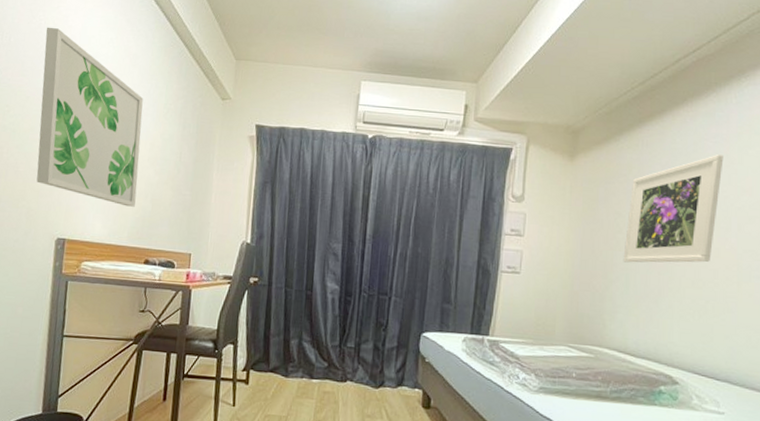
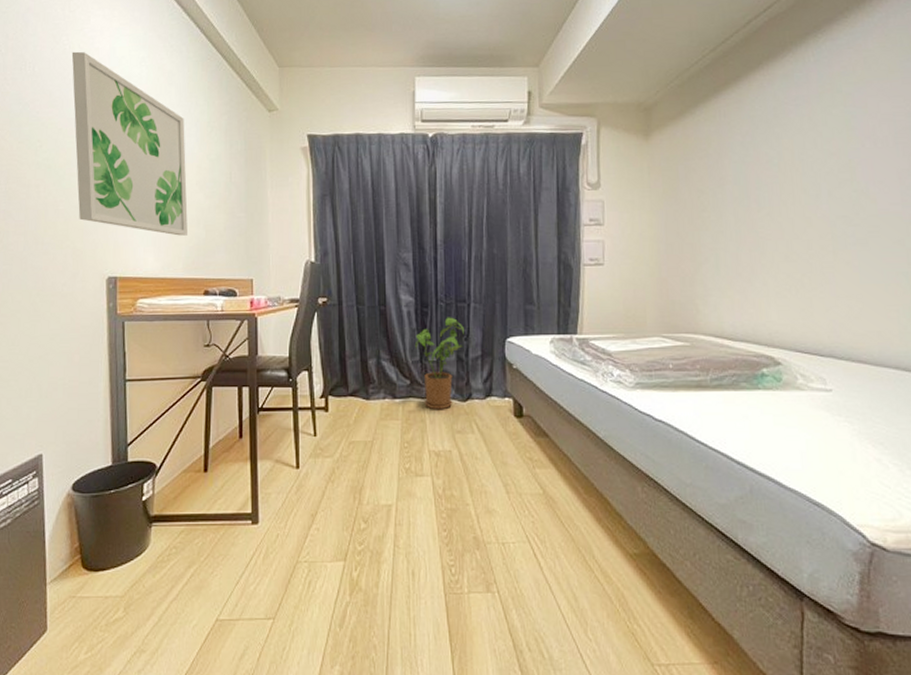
house plant: none [335,307,383,394] -> present [414,317,464,410]
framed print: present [623,155,724,263] -> none [710,118,807,242]

